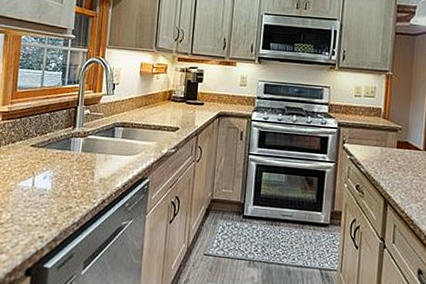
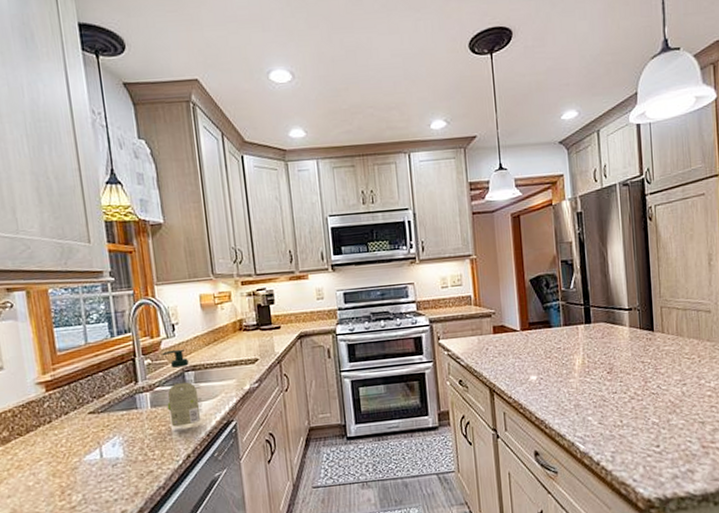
soap dispenser: none [95,105,126,174] -> present [162,349,203,427]

